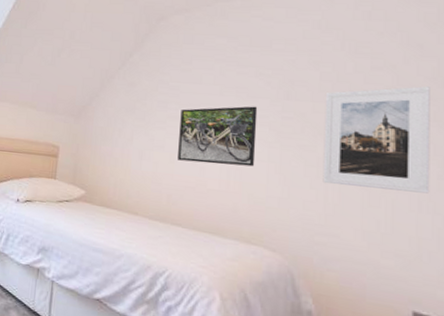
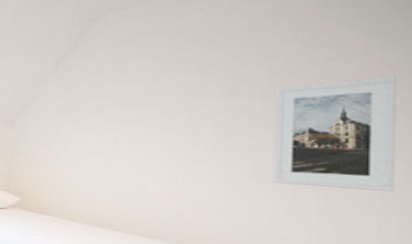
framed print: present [178,106,258,167] -> none [115,105,201,169]

